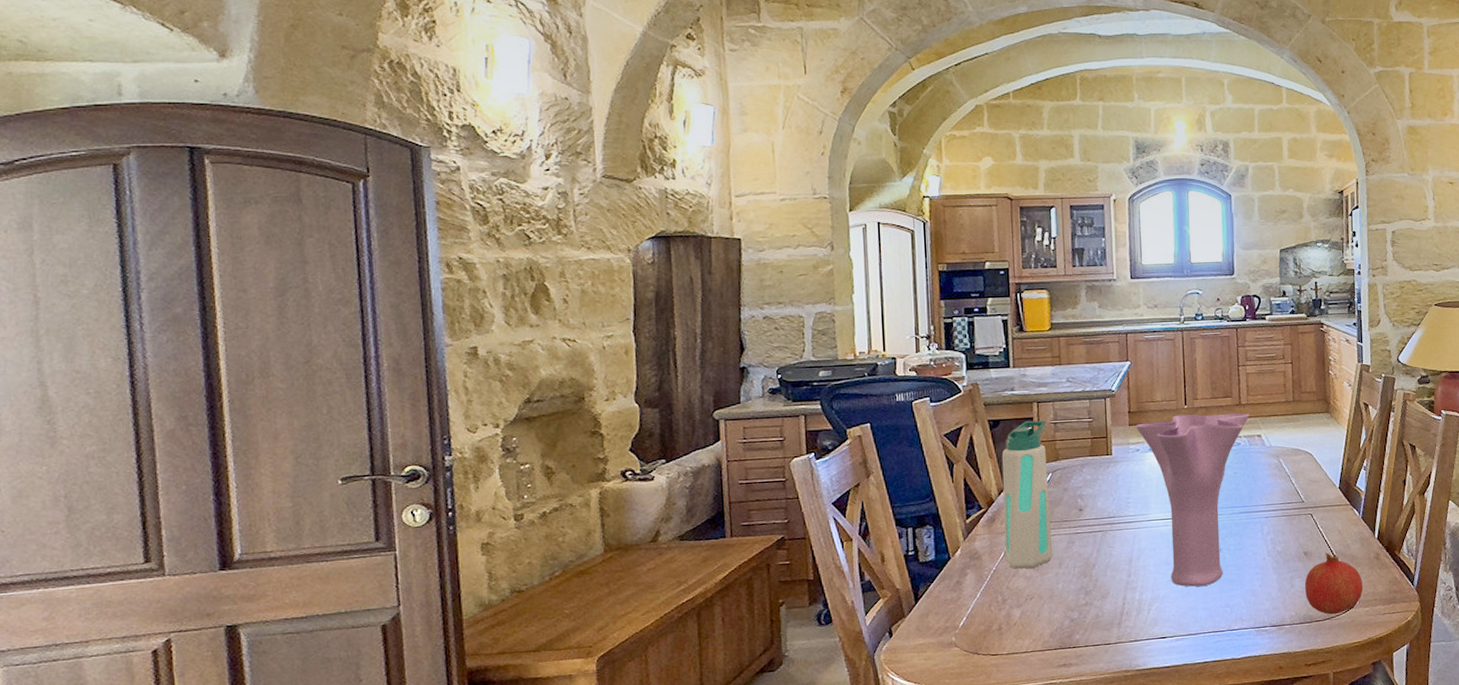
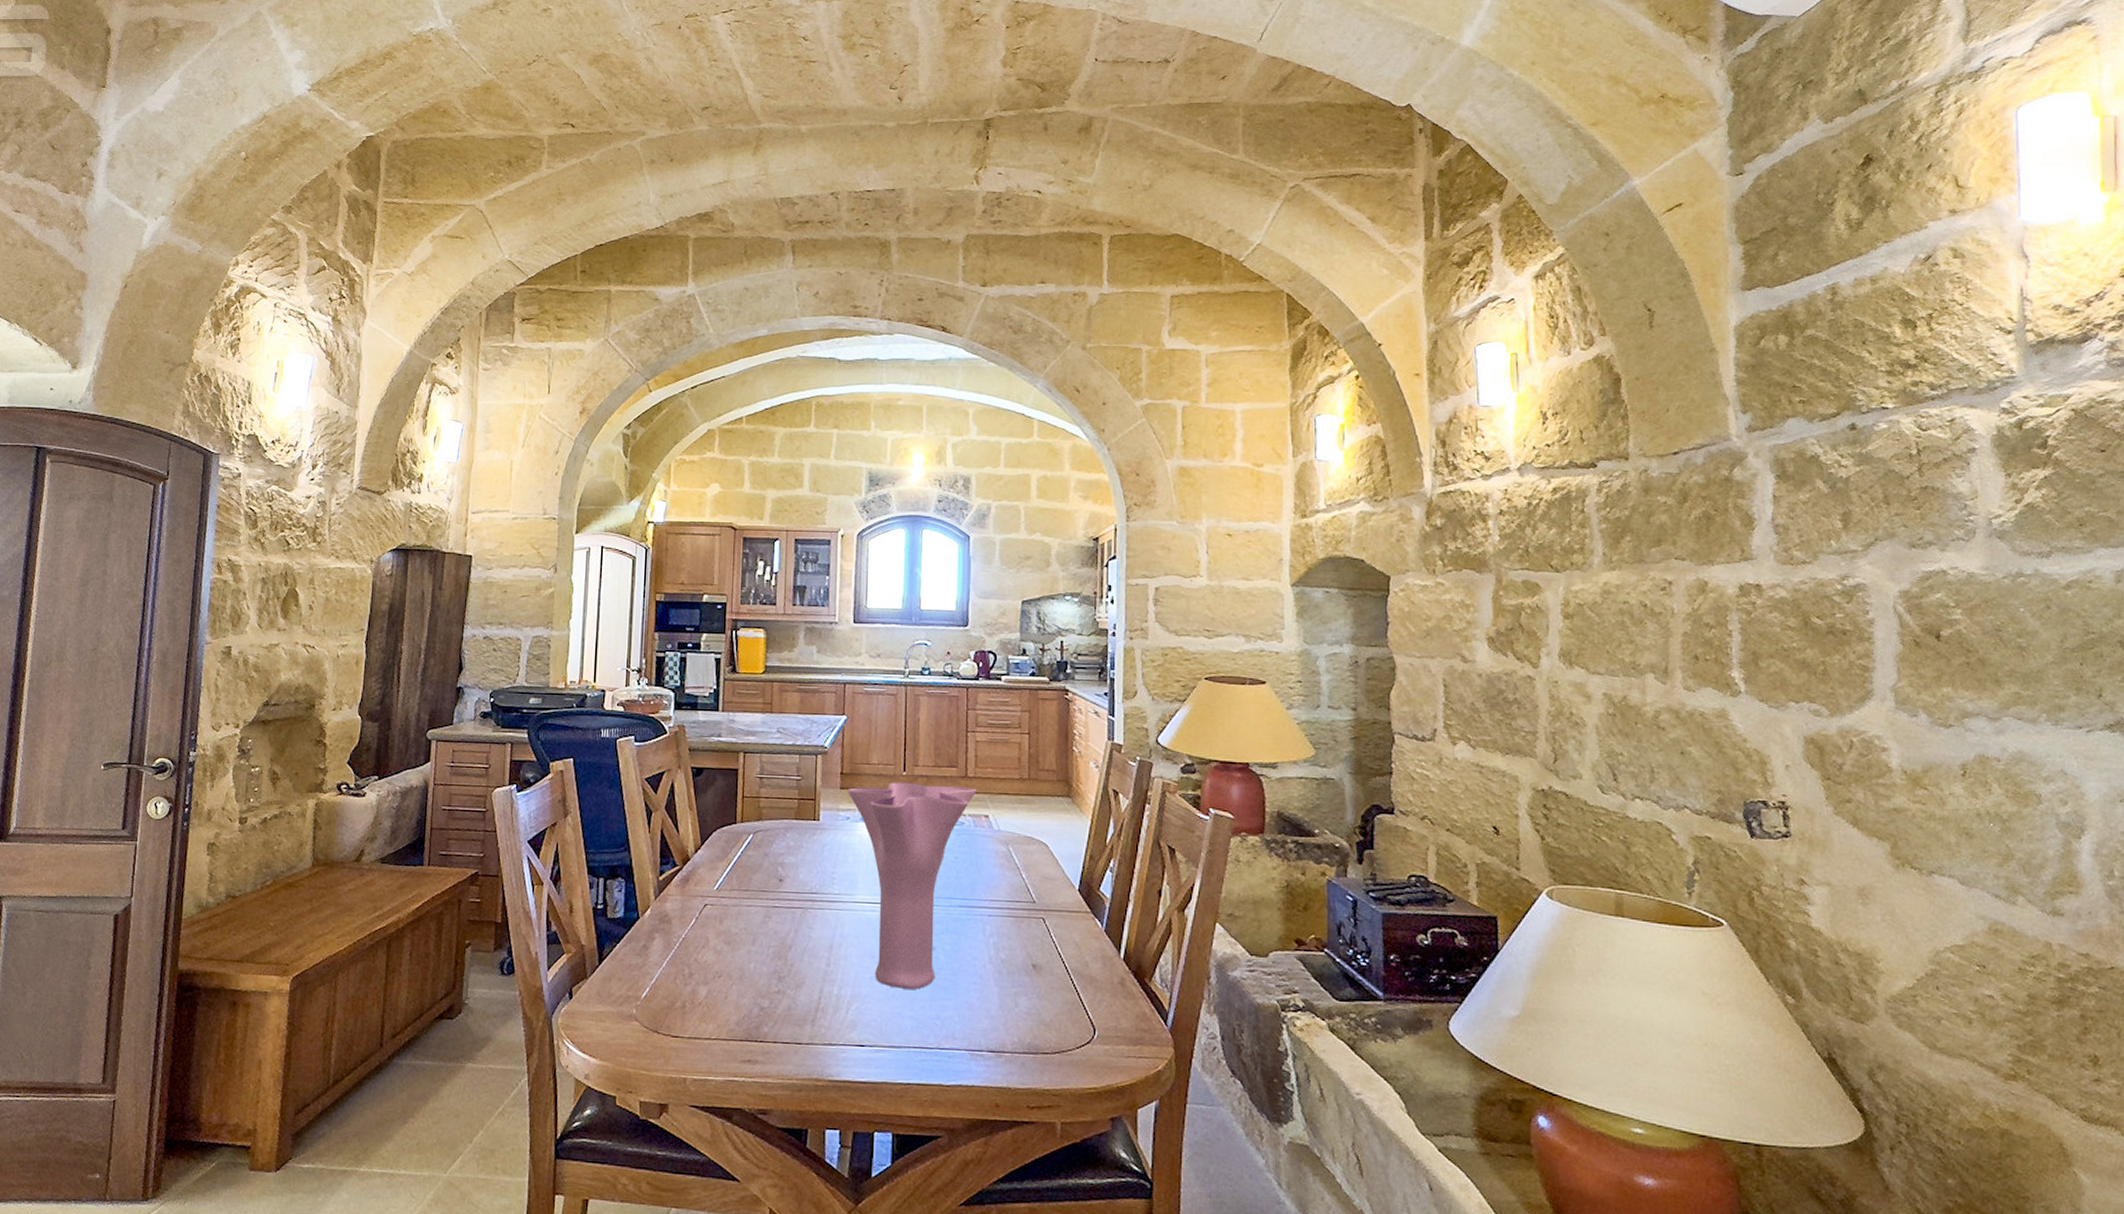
water bottle: present [1001,420,1053,569] -> none [696,771,751,942]
fruit: present [1304,552,1363,615] -> none [1031,969,1102,1048]

